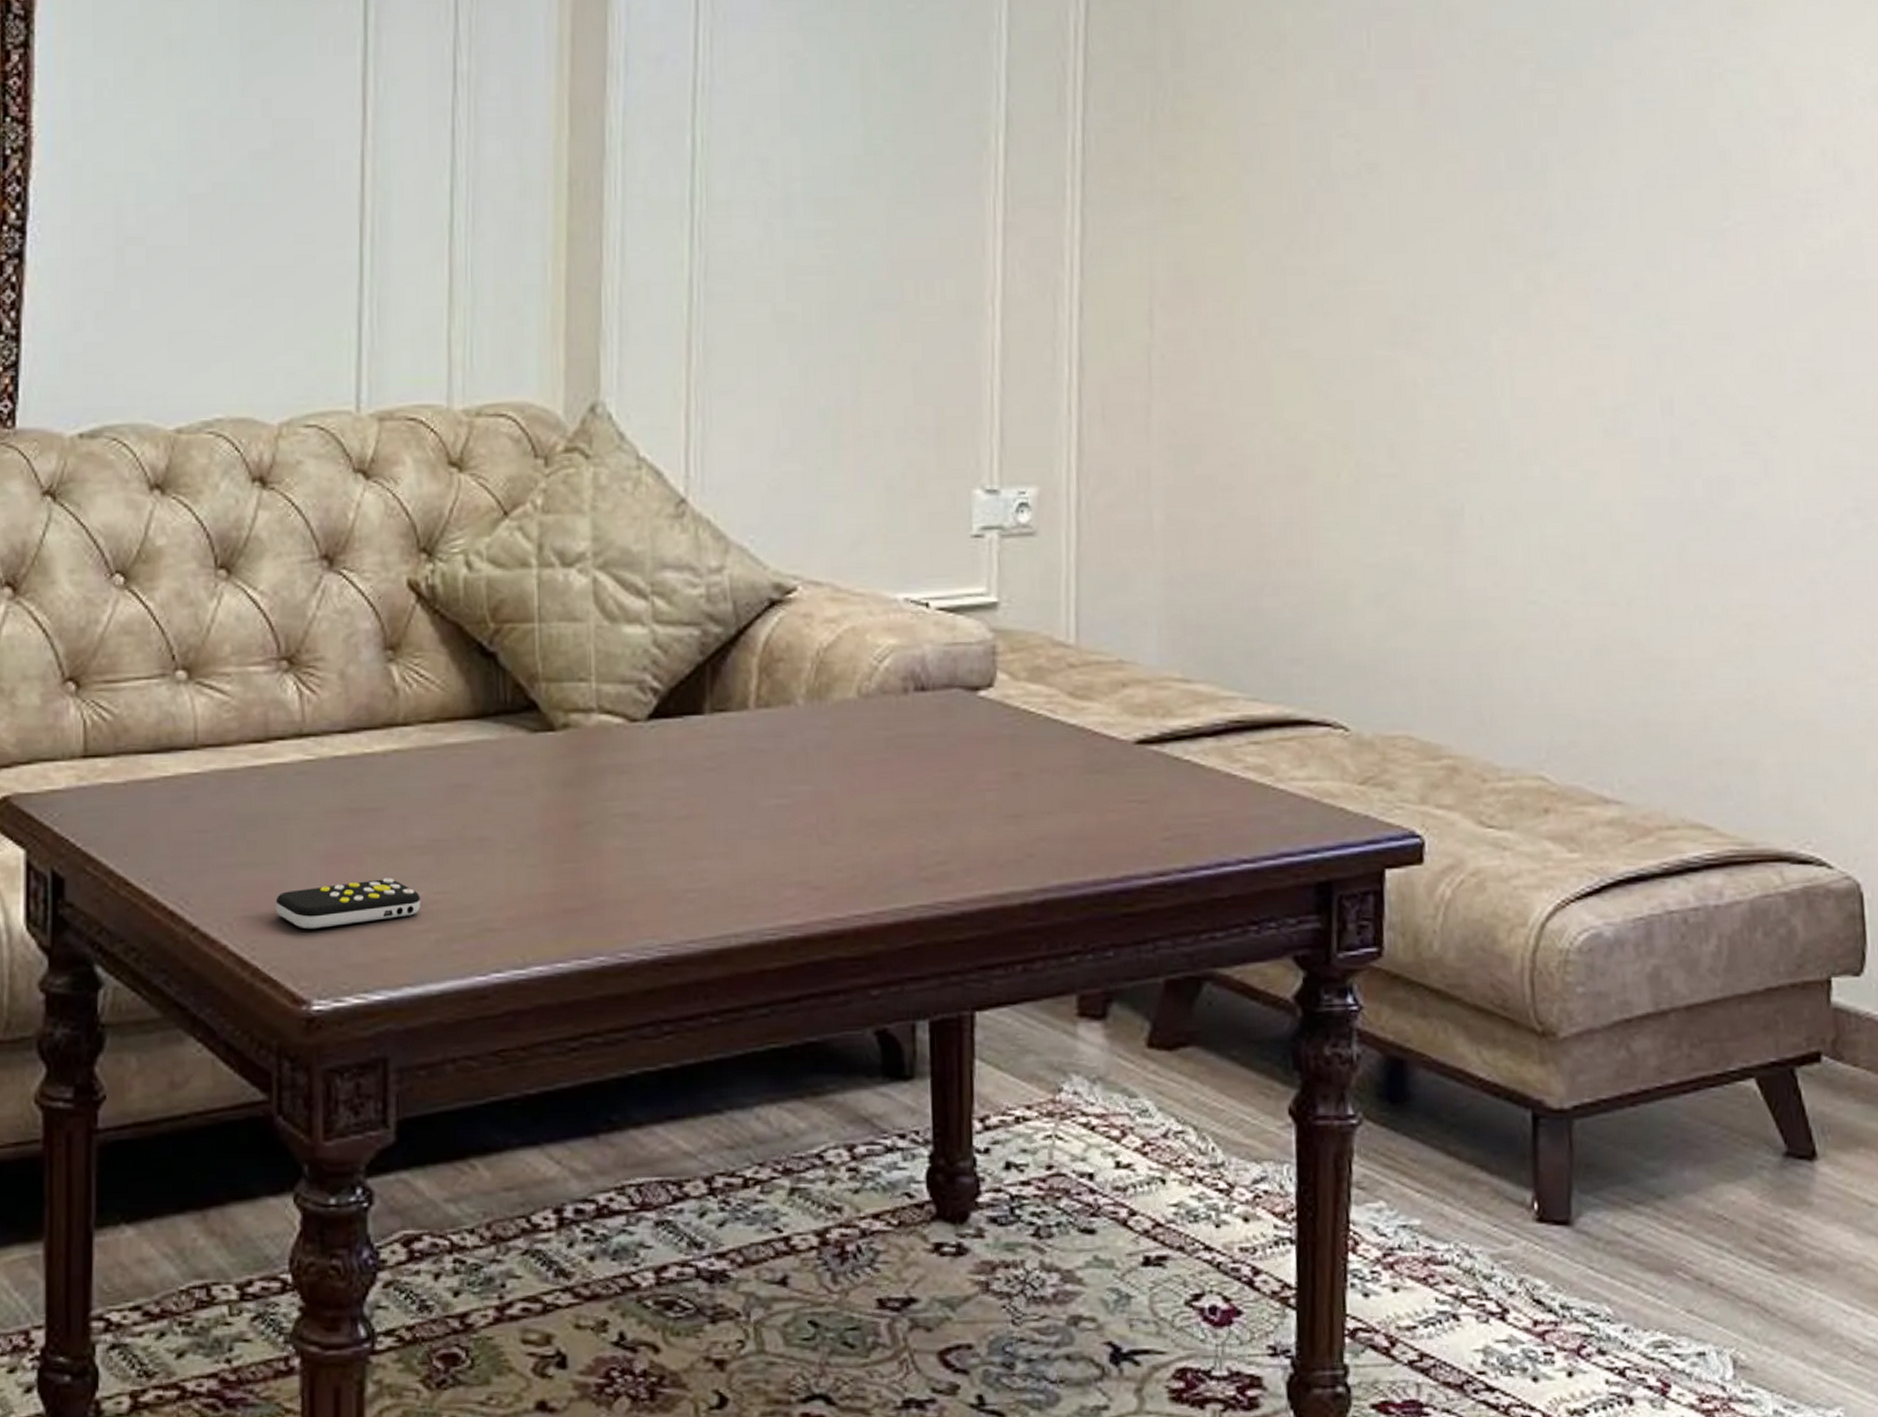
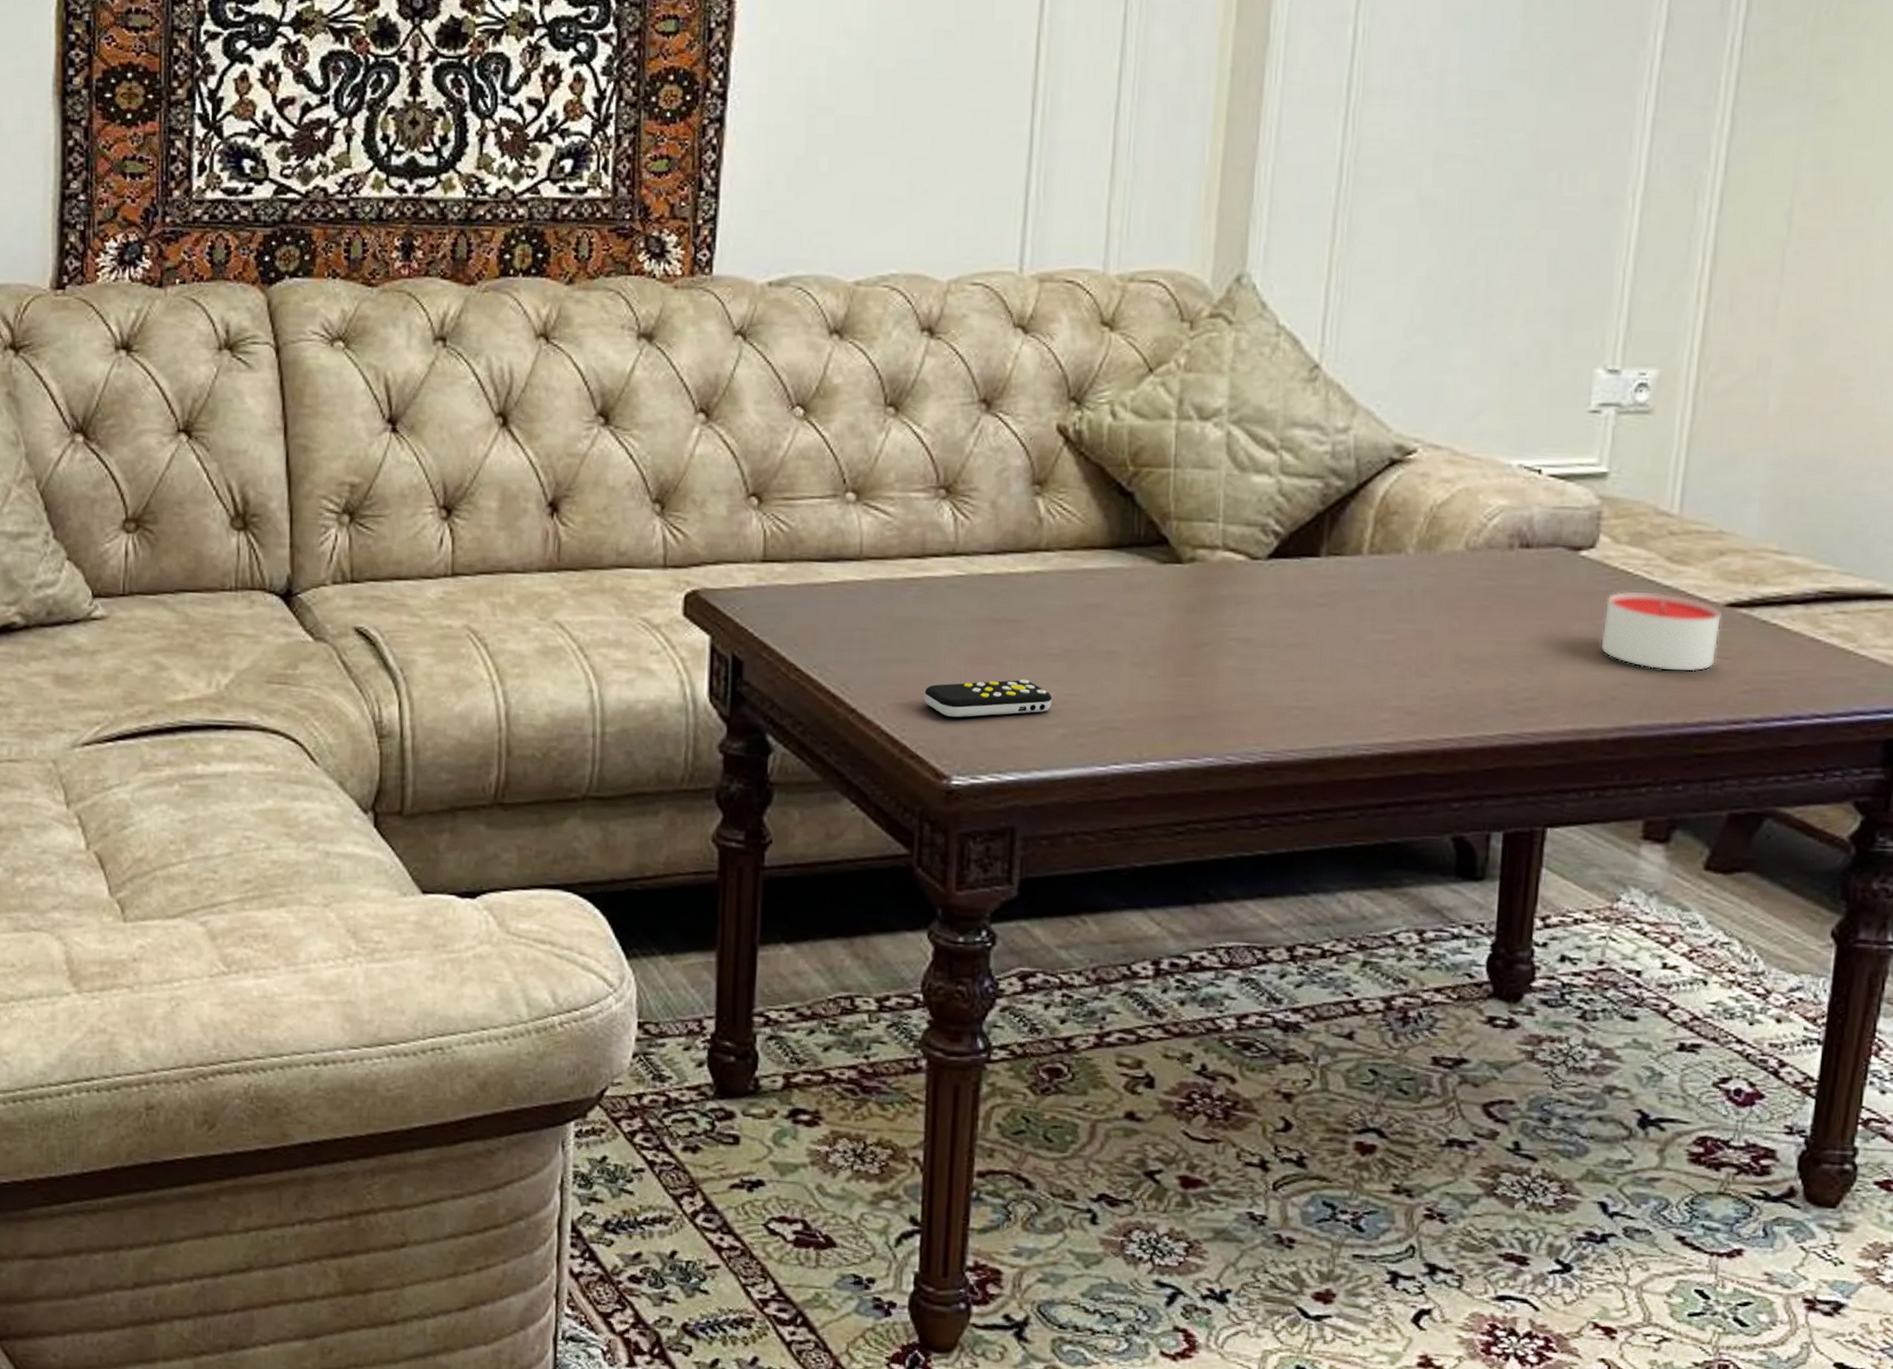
candle: none [1010,732,1133,821] -> present [1601,591,1722,673]

